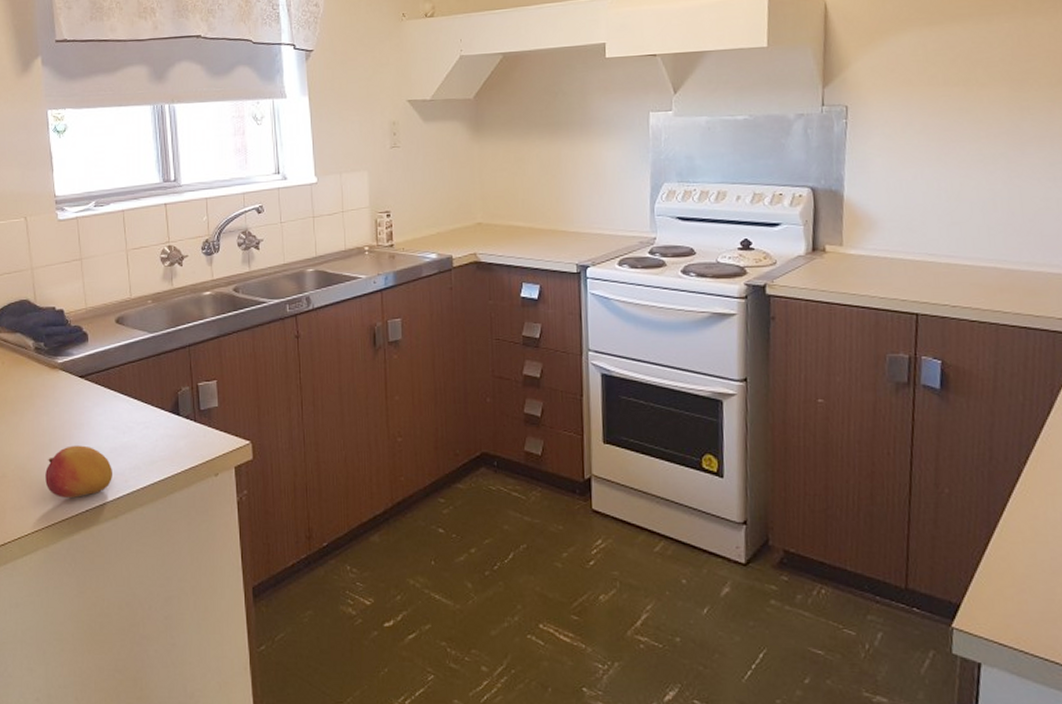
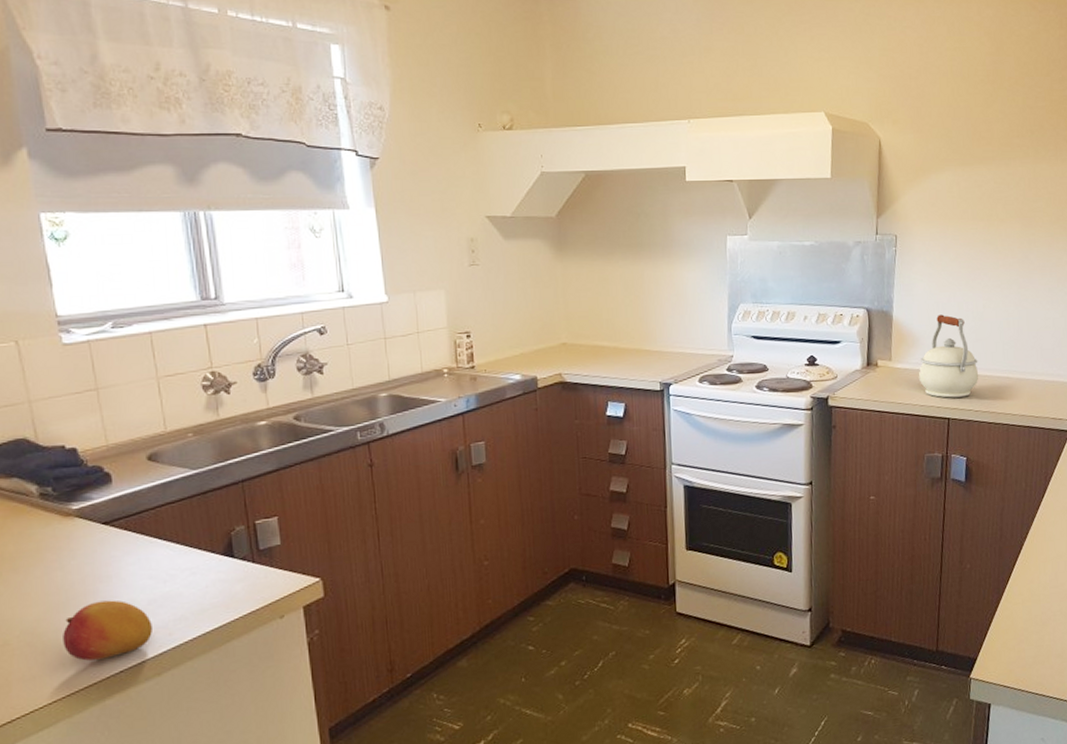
kettle: none [877,194,957,290] -> present [919,314,979,398]

